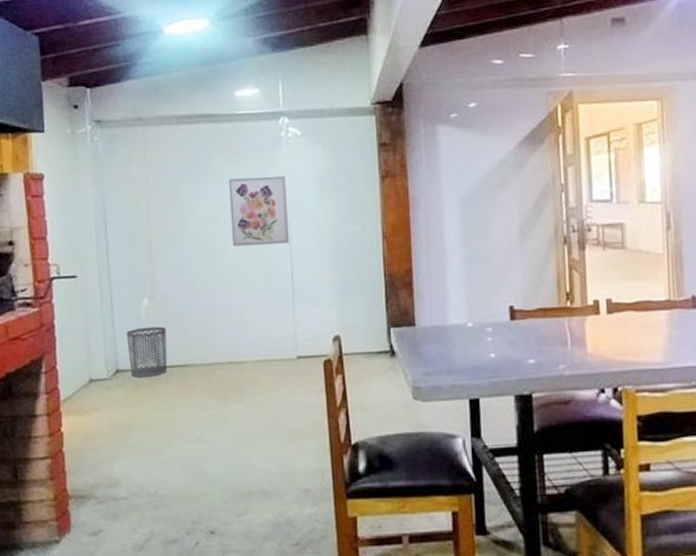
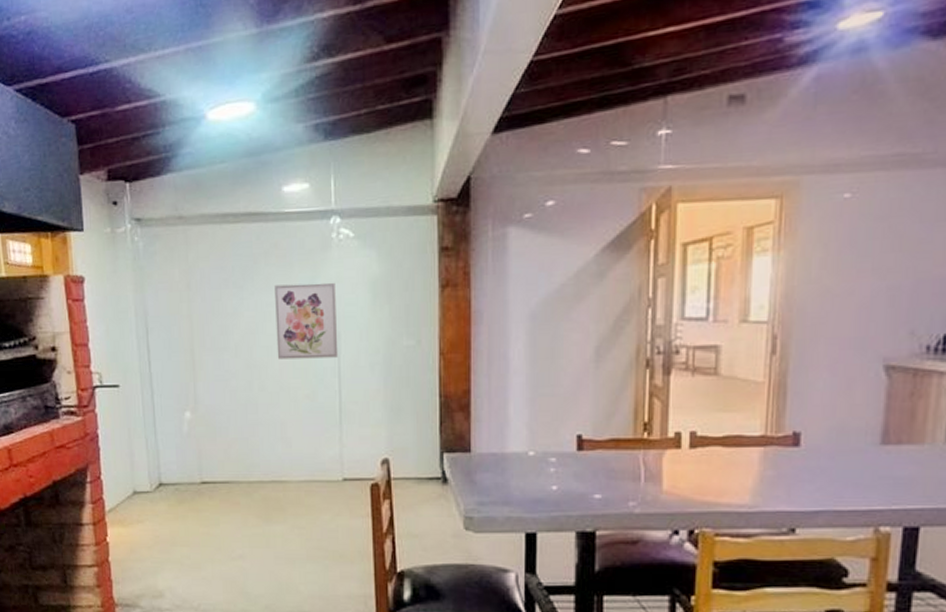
waste bin: present [126,326,168,377] -> none [169,441,210,492]

